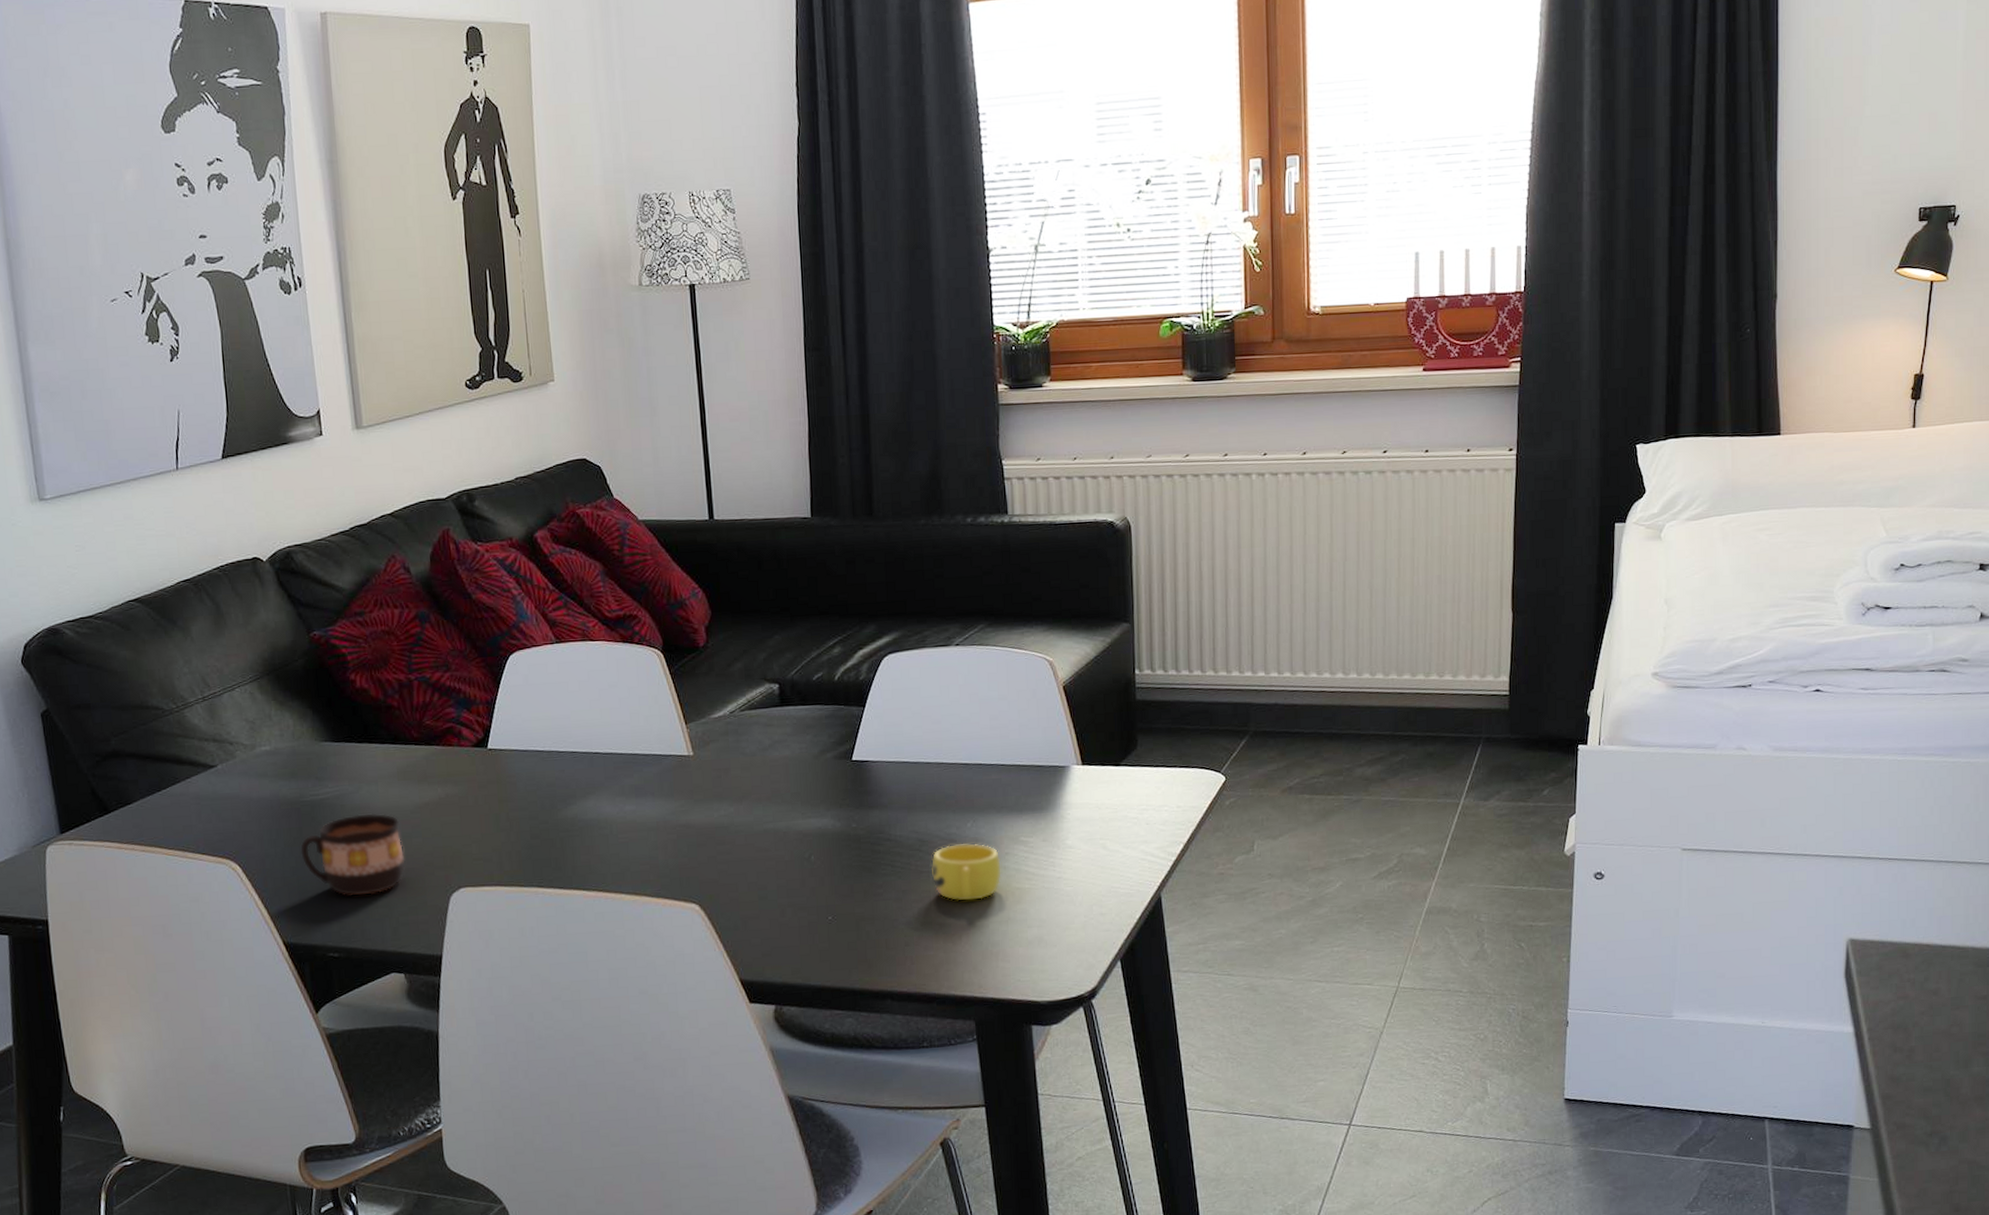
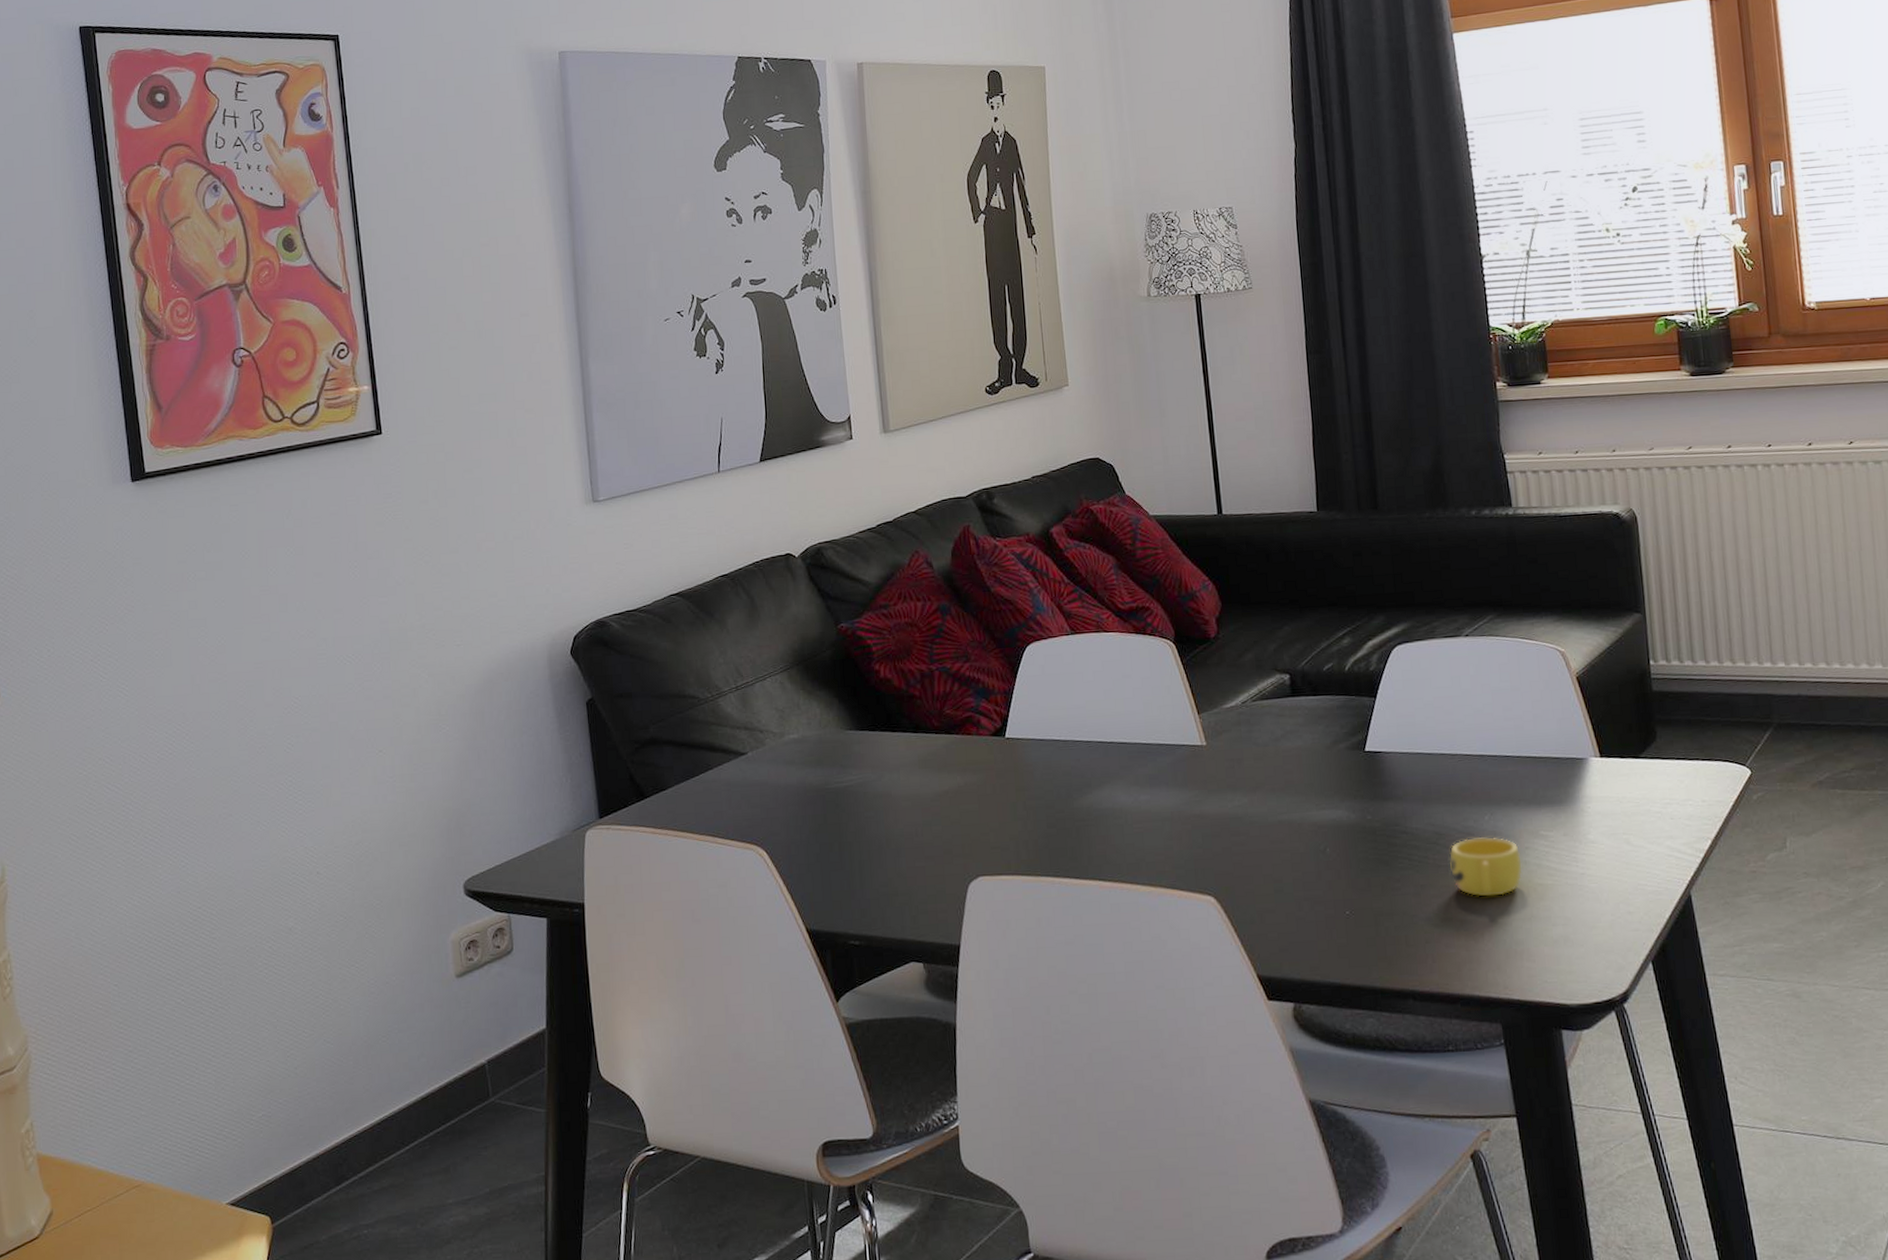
cup: present [300,813,406,895] -> none [824,801,926,883]

